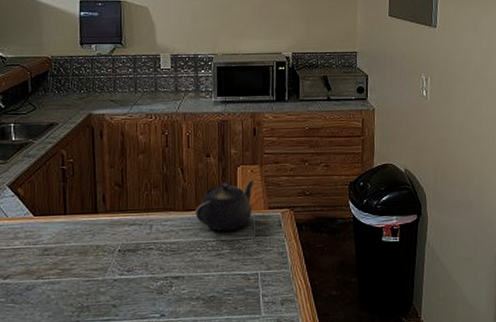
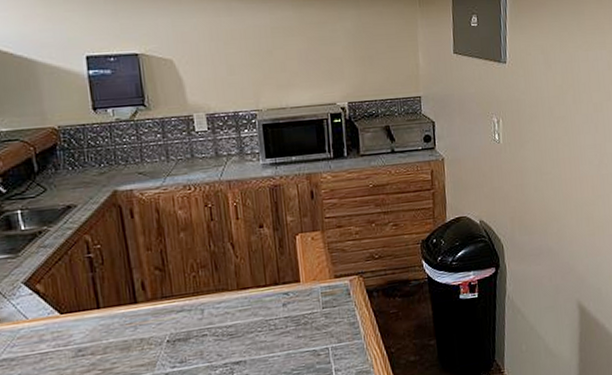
teapot: present [195,180,256,232] -> none [252,248,318,308]

